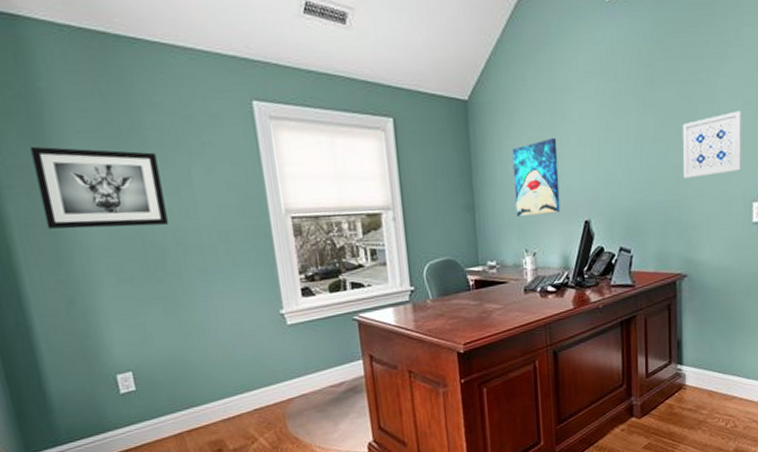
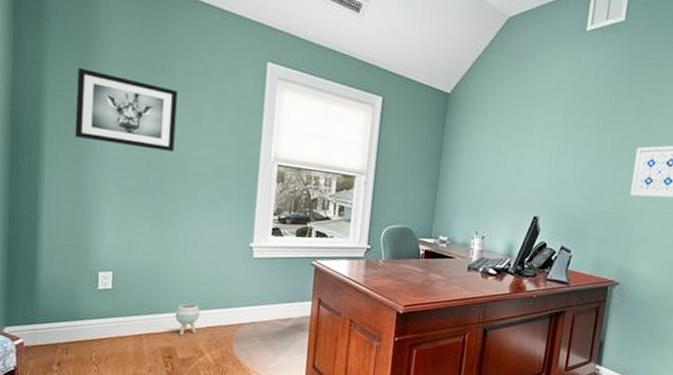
planter: none [214,388,243,425] -> present [175,303,200,336]
wall art: present [512,138,560,216] -> none [473,138,522,205]

